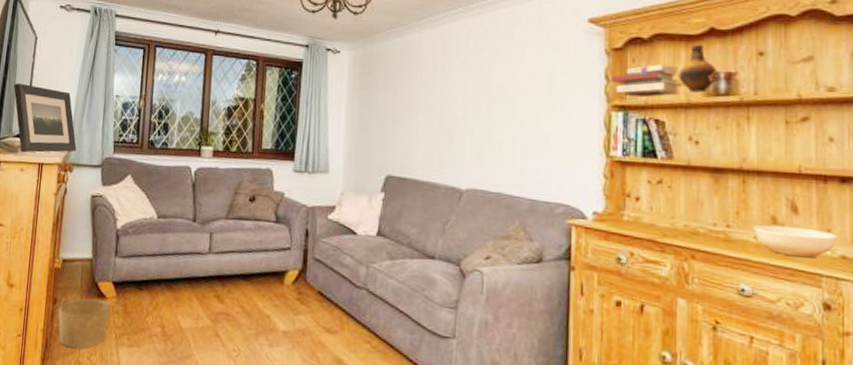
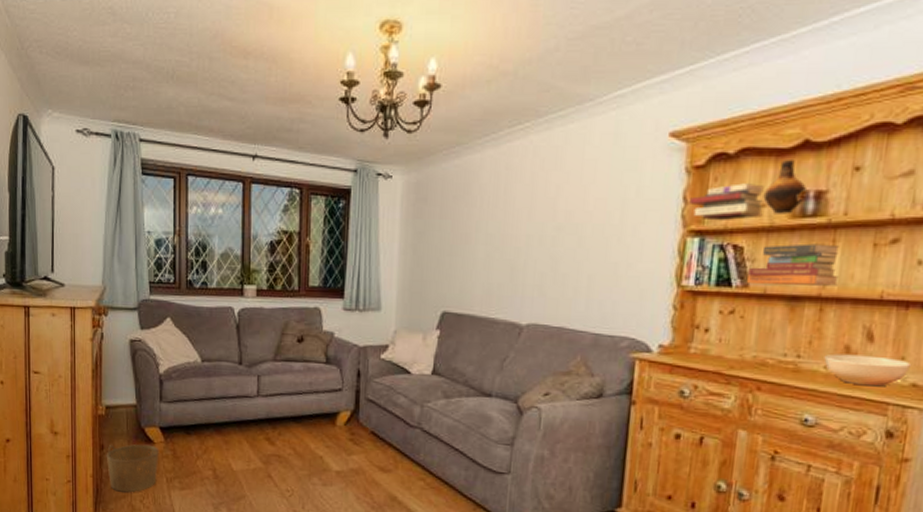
picture frame: present [13,83,77,153] -> none [33,220,110,297]
books: none [670,120,757,160] -> present [746,243,839,286]

